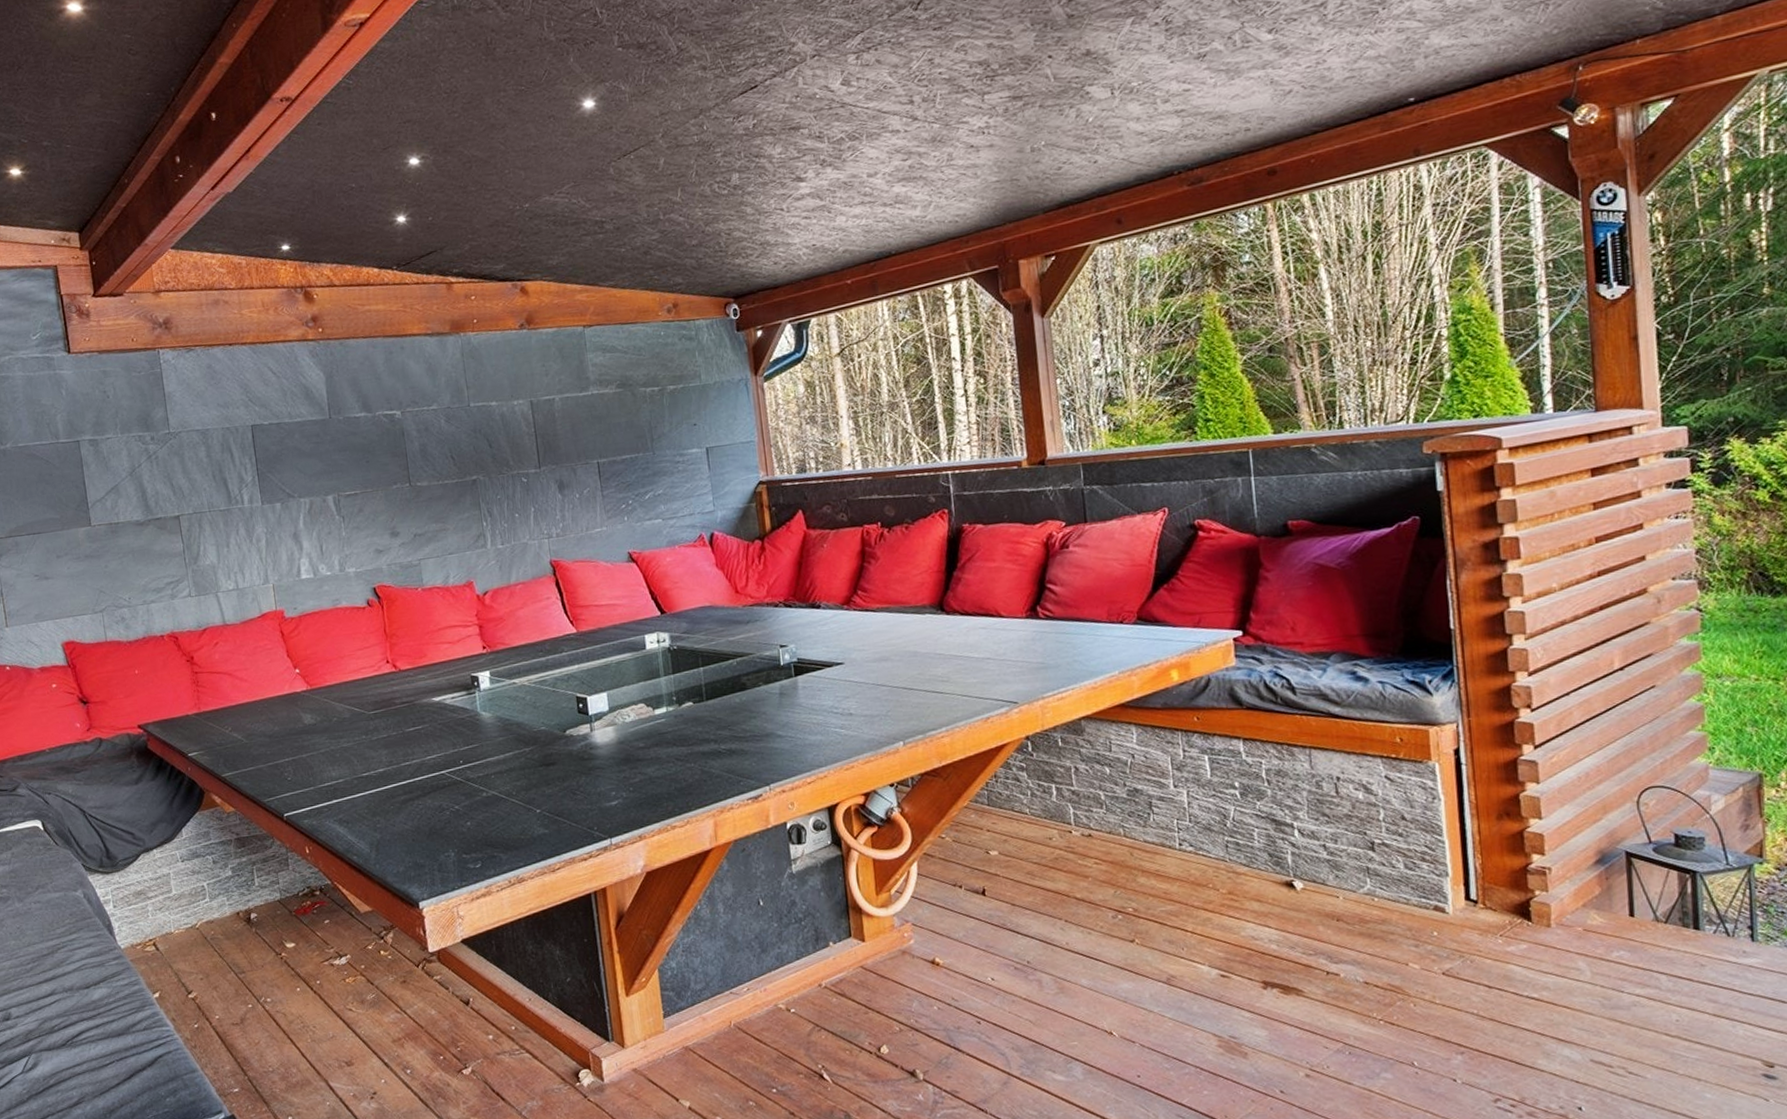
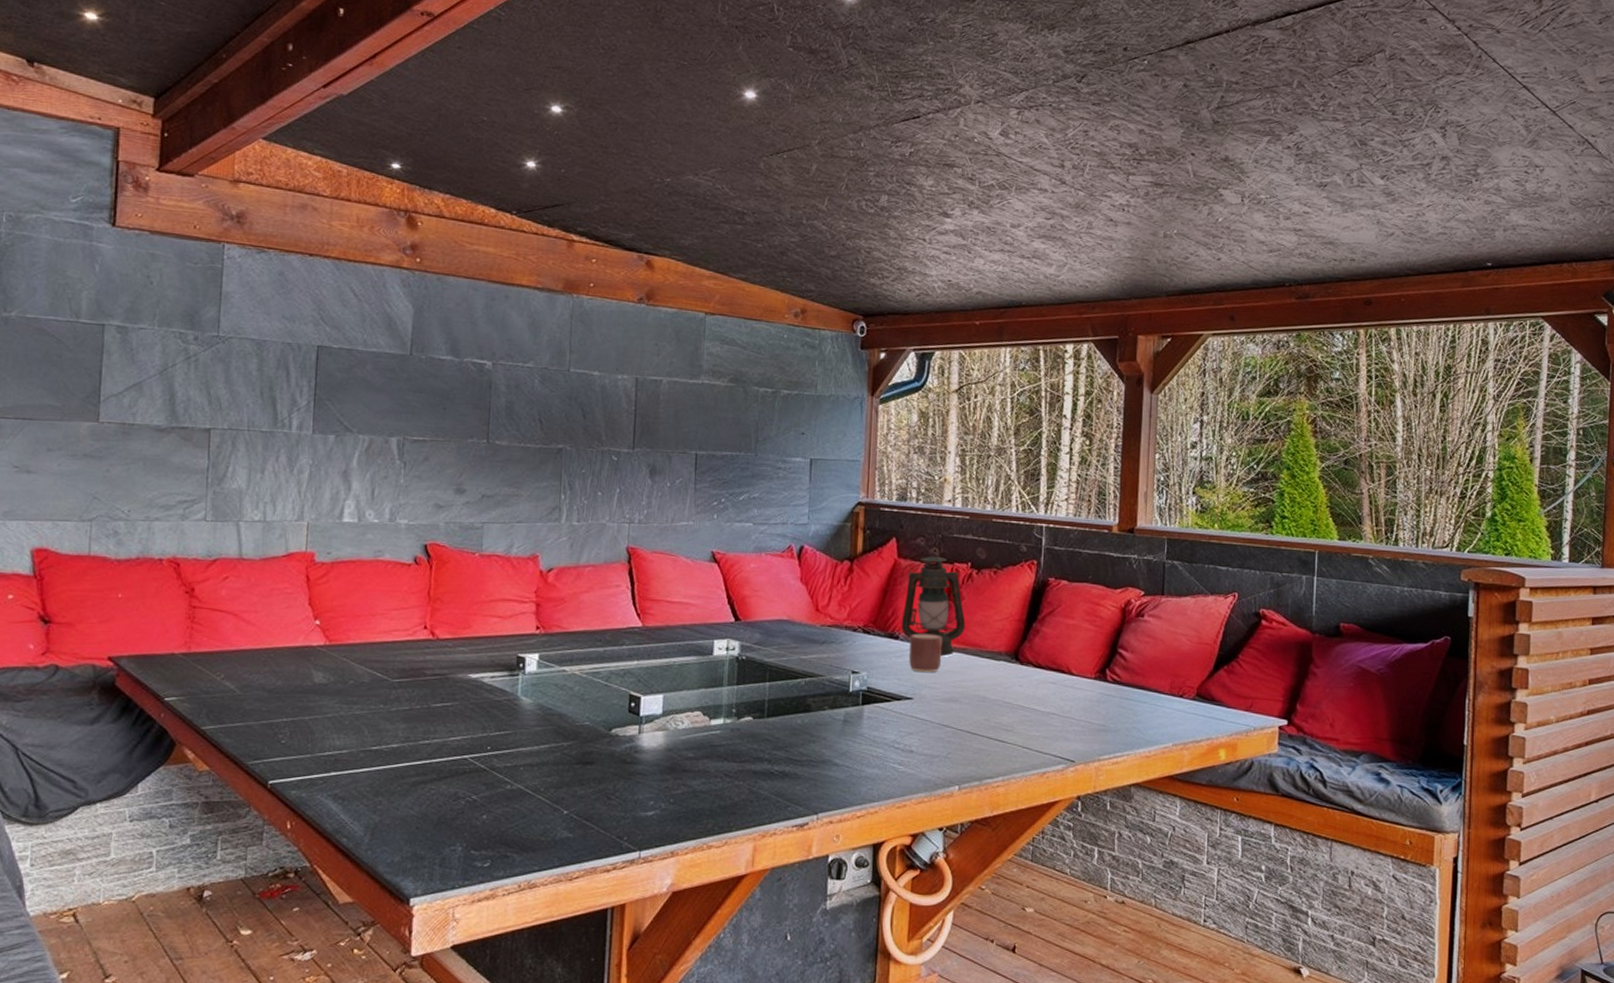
lantern: none [820,520,885,619] -> present [901,555,966,657]
mug: none [830,597,867,637] -> present [909,633,943,673]

